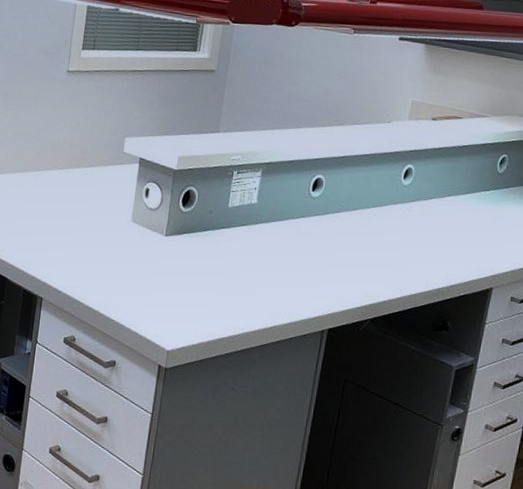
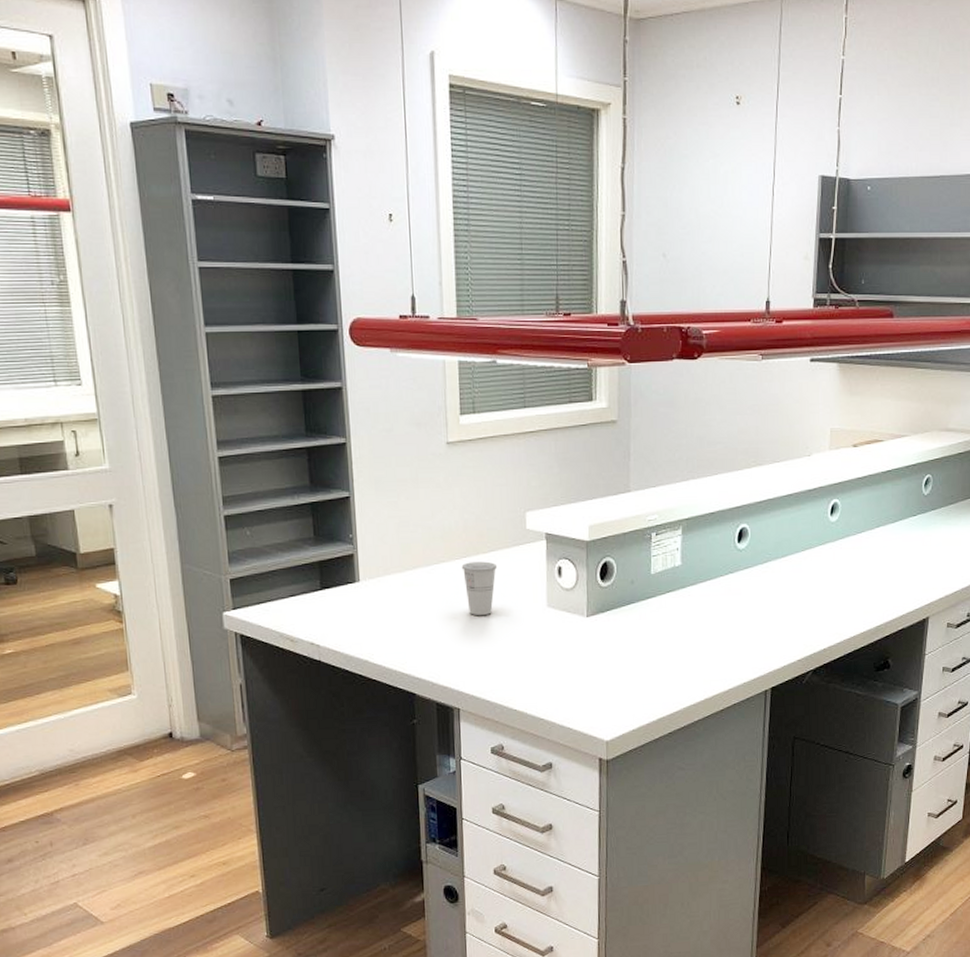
cup: none [63,173,93,221] -> present [461,561,497,616]

